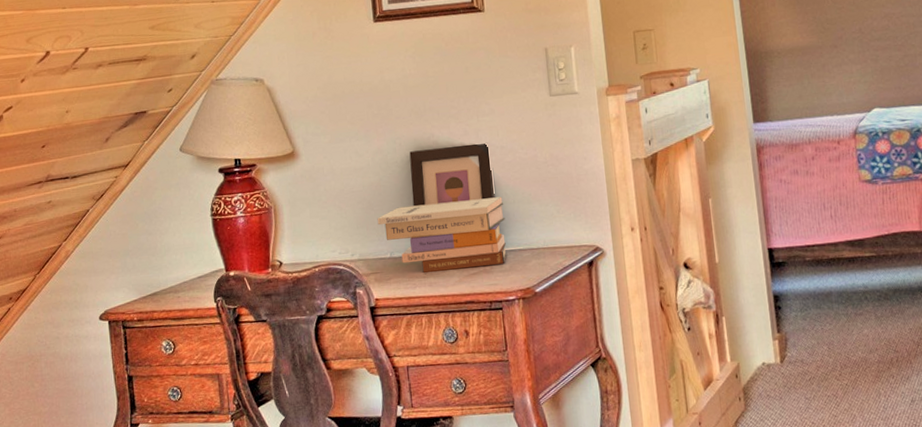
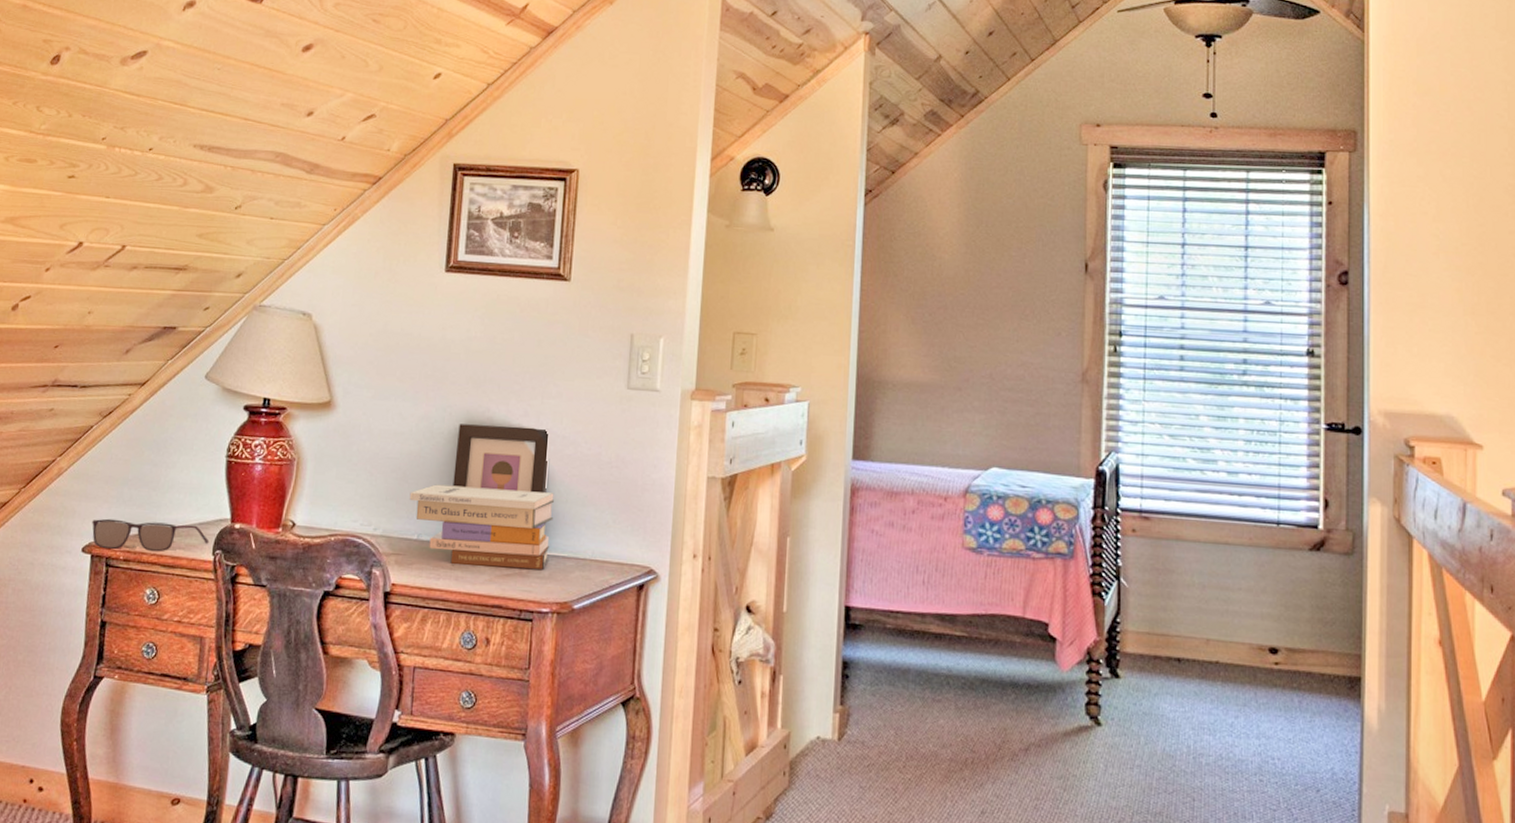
eyeglasses: none [104,279,210,314] -> present [92,518,210,552]

